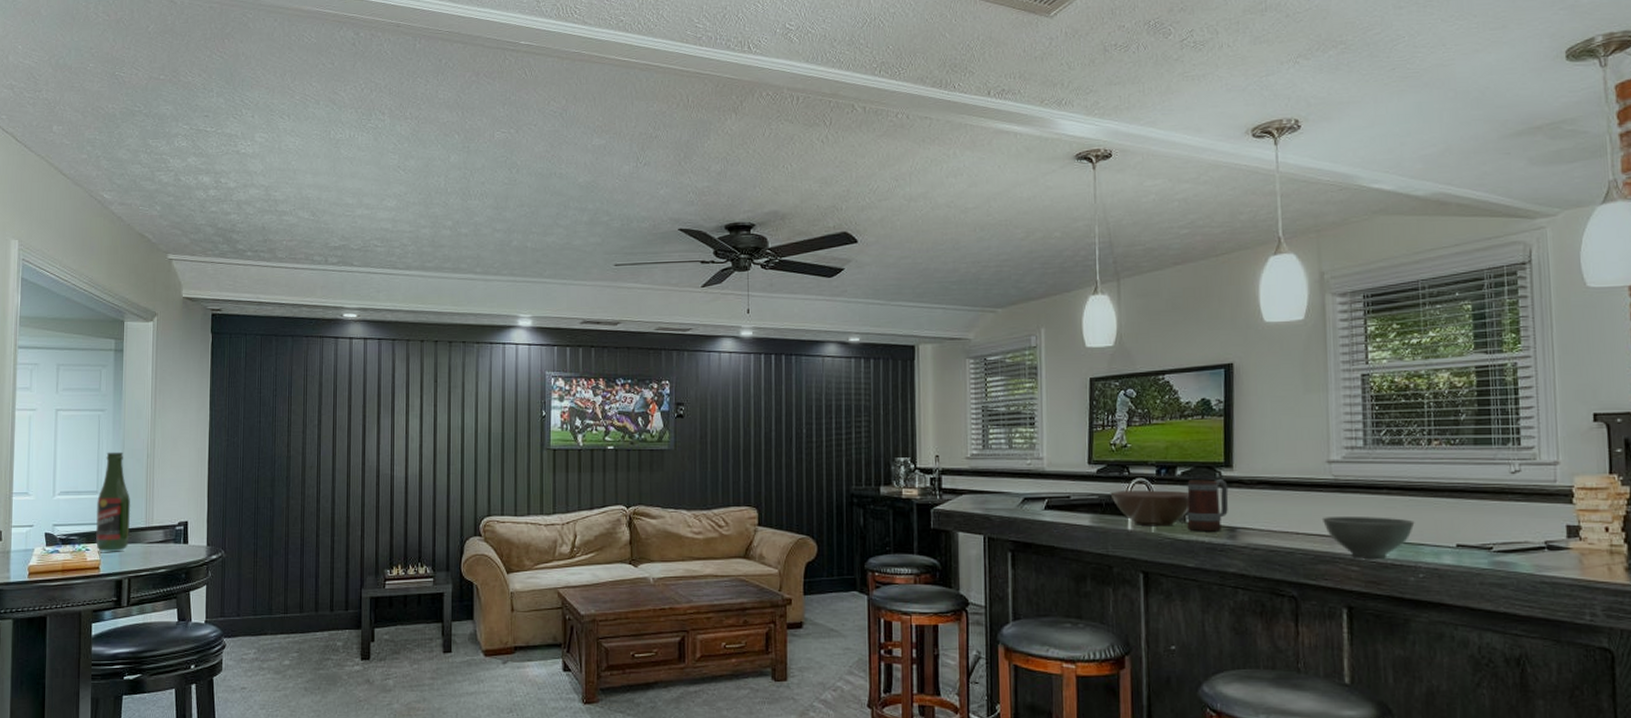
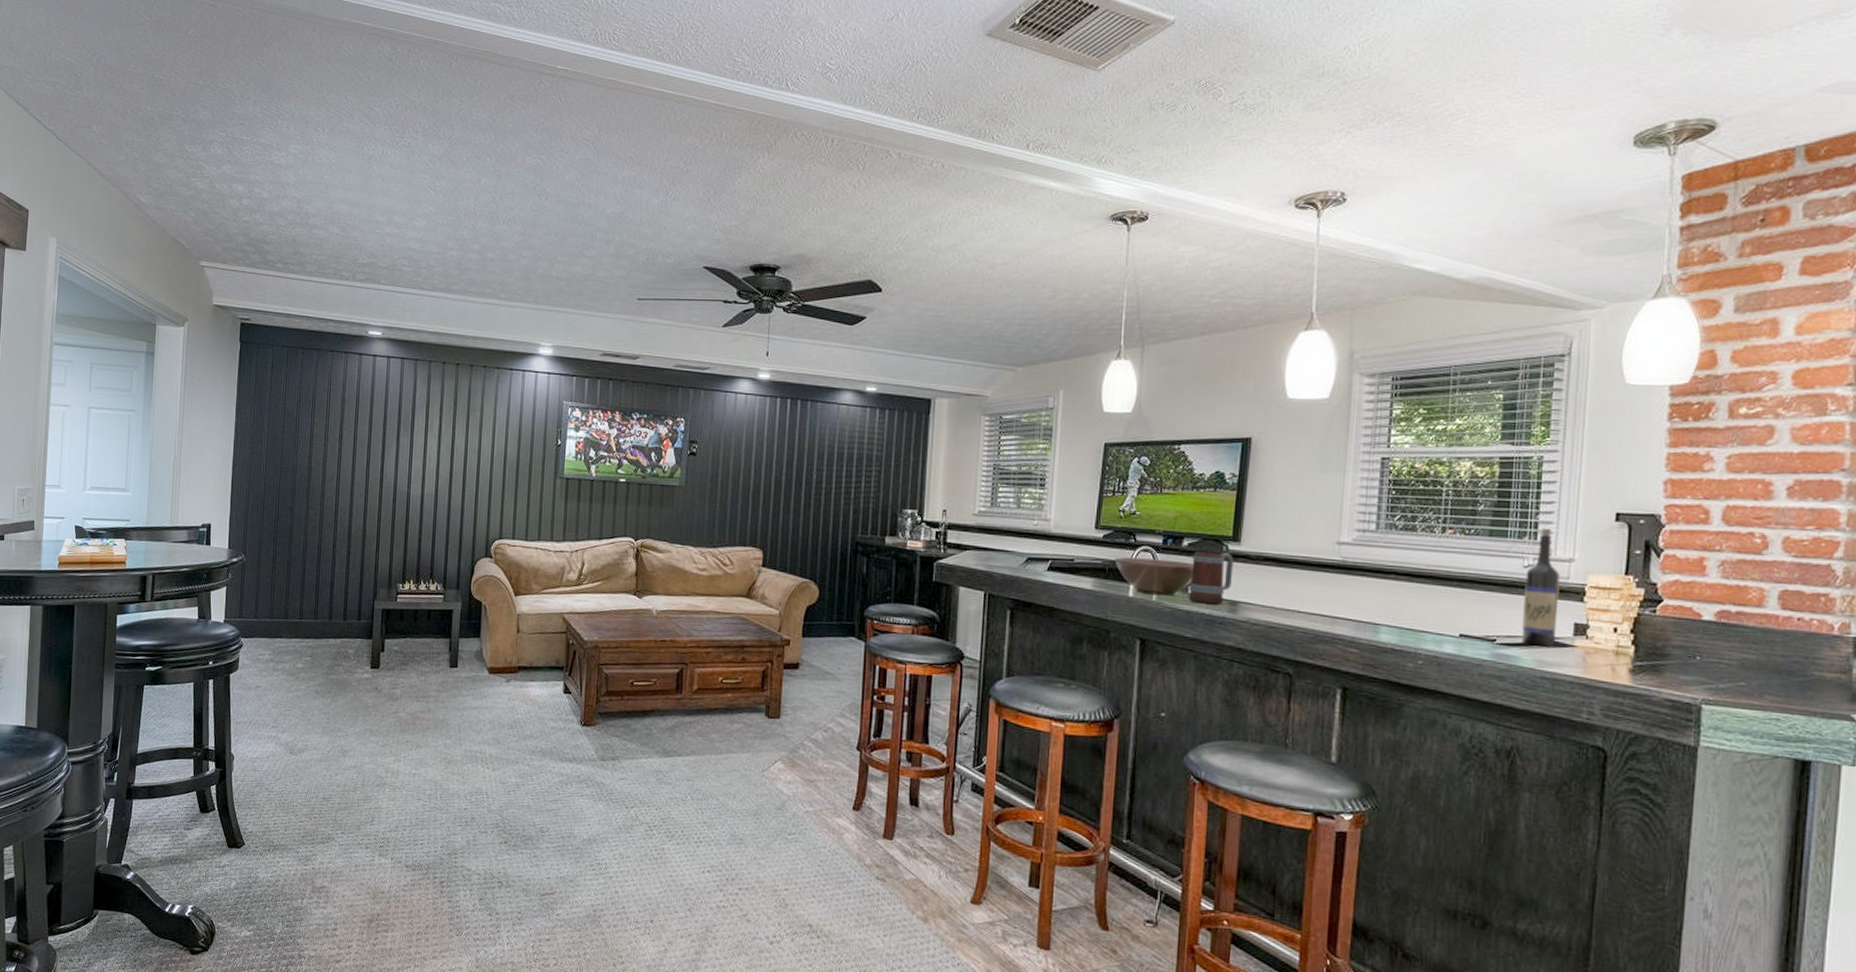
beer bottle: present [96,452,130,552] -> none [123,451,157,549]
bowl: present [1321,515,1415,559] -> none [1325,597,1420,643]
wine bottle: none [1514,432,1550,552] -> present [1521,527,1560,648]

